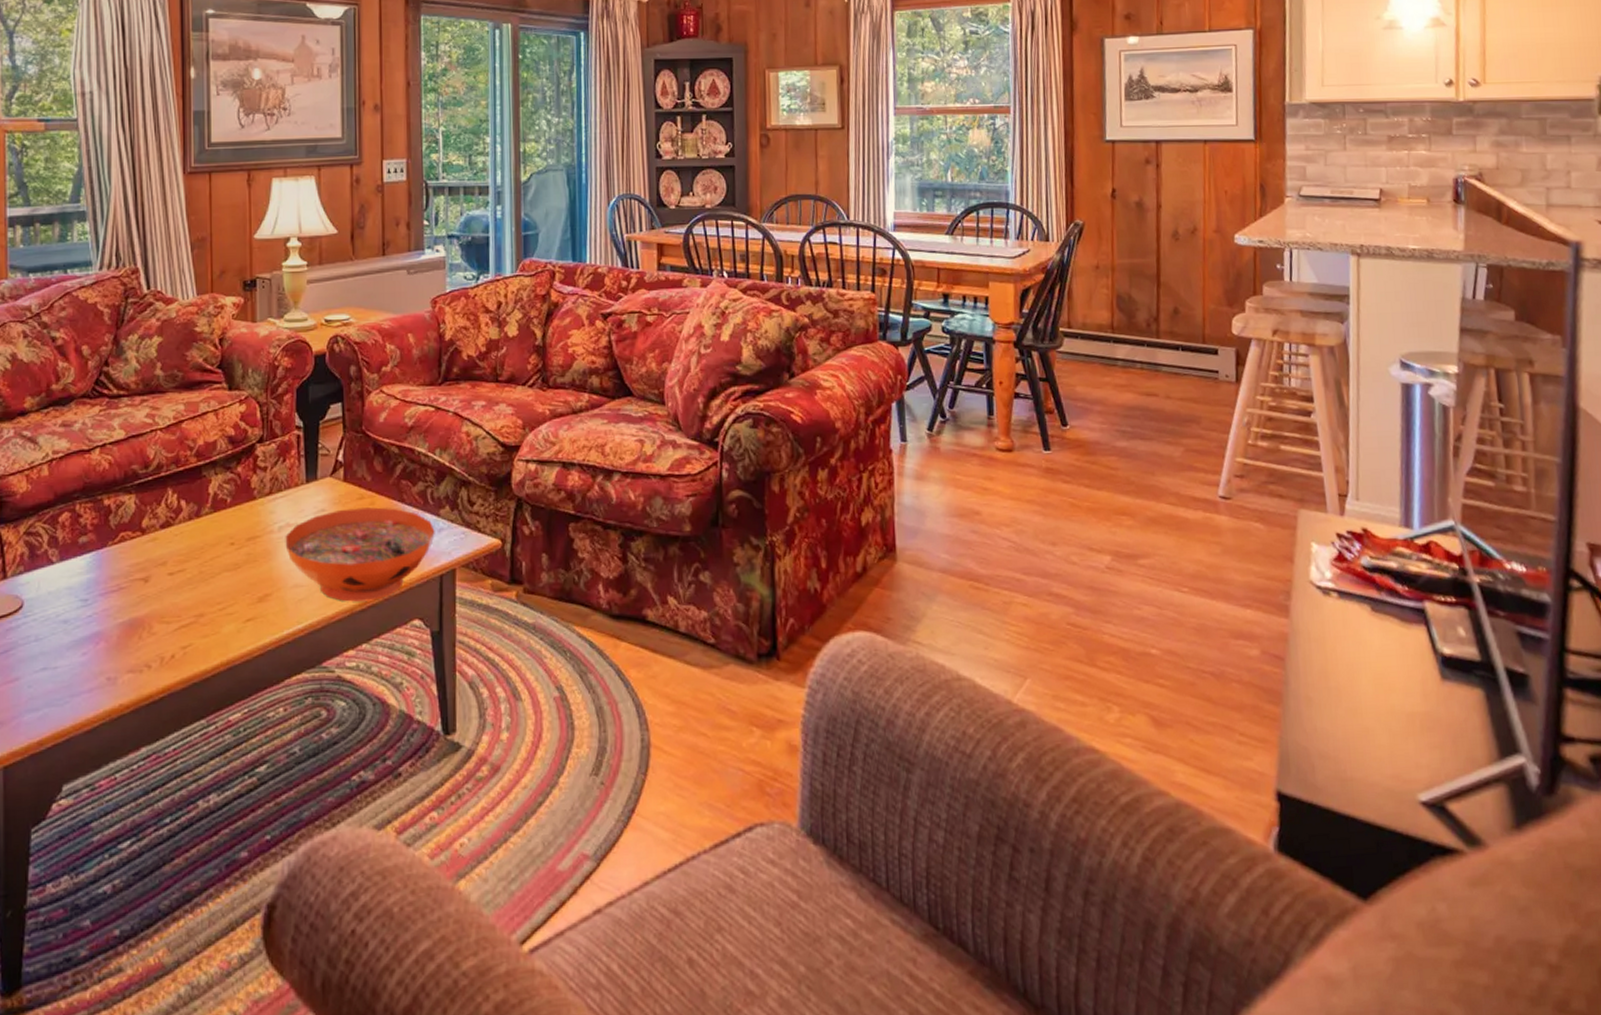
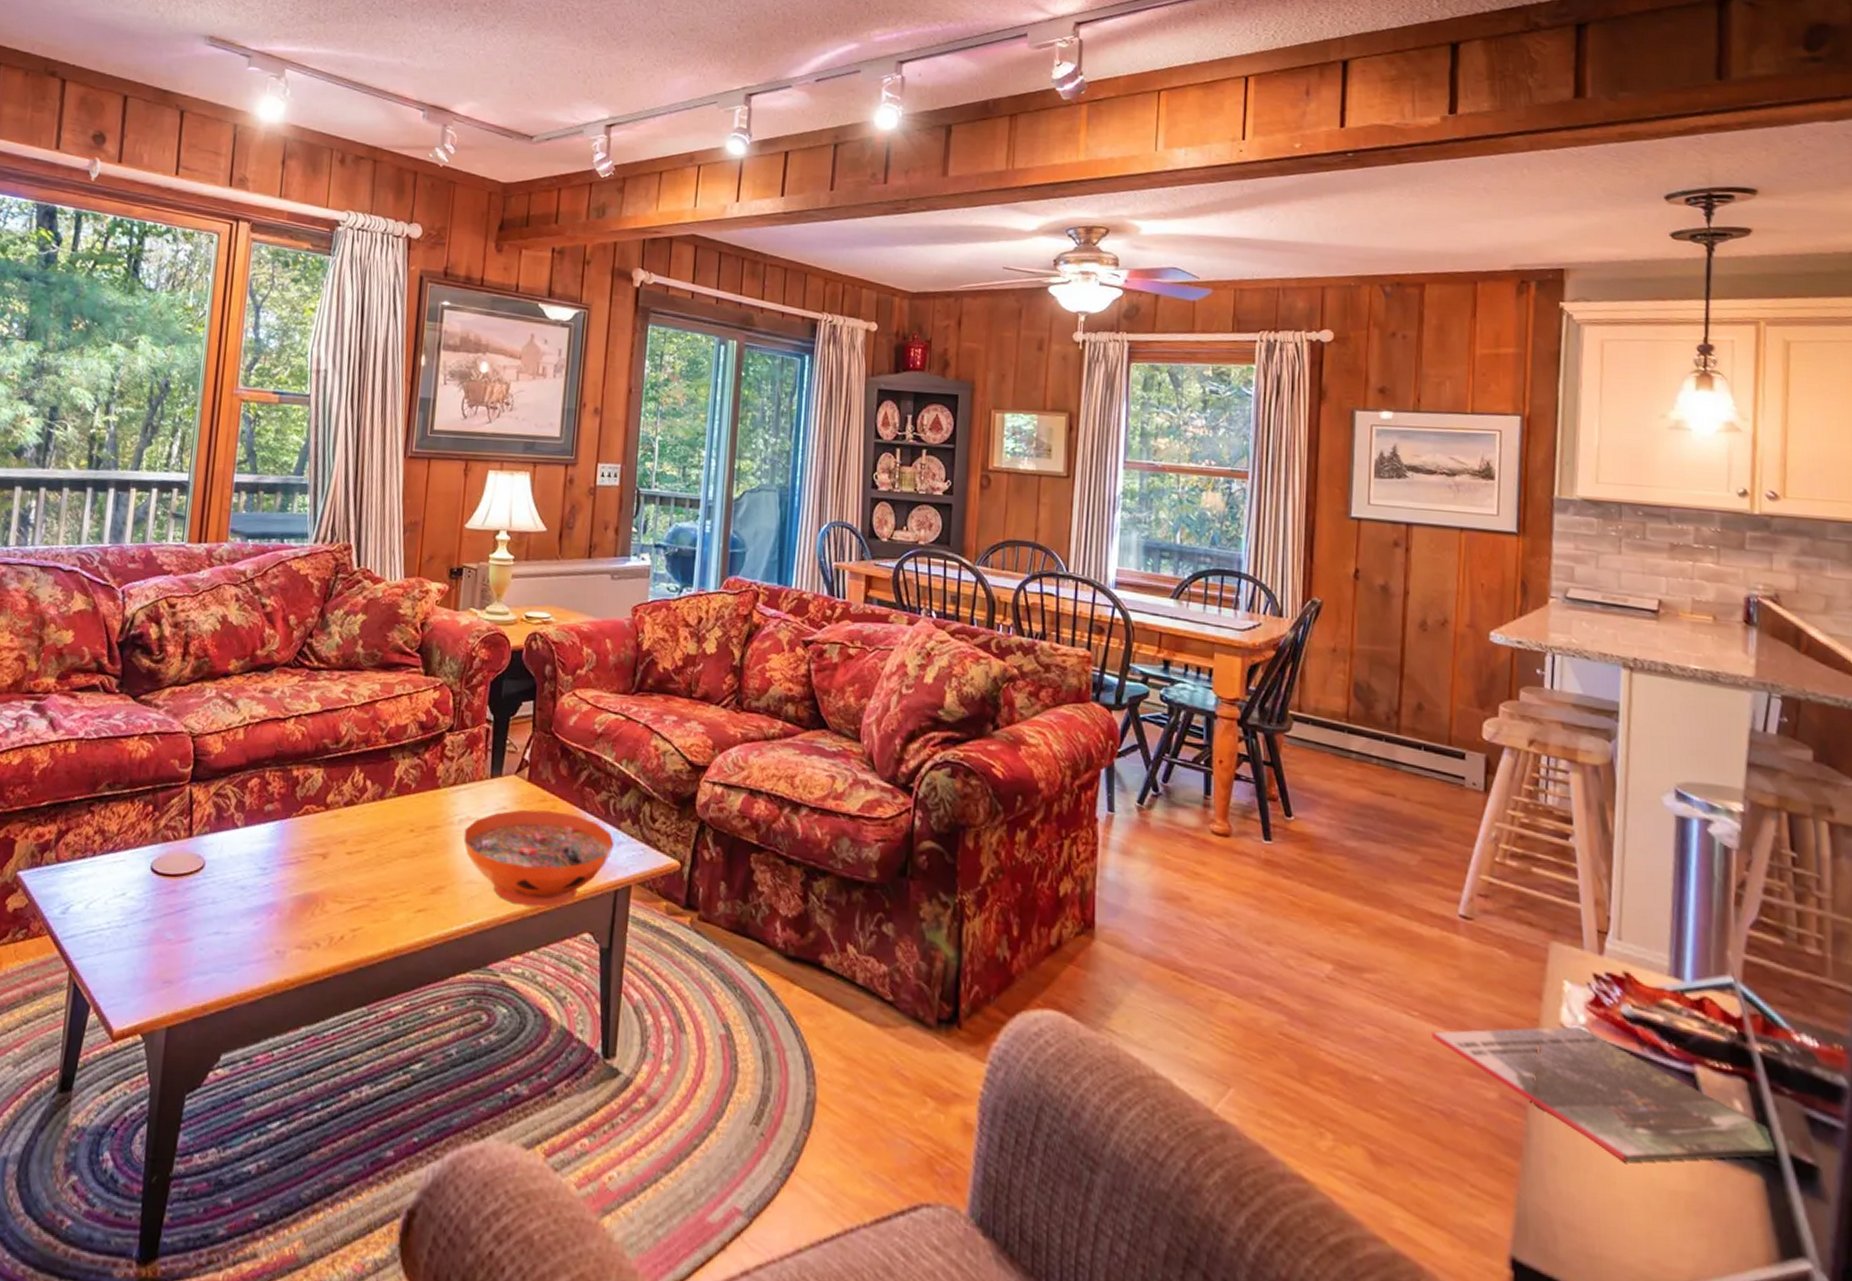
magazine: none [1200,581,1509,694] -> present [1432,1026,1795,1162]

